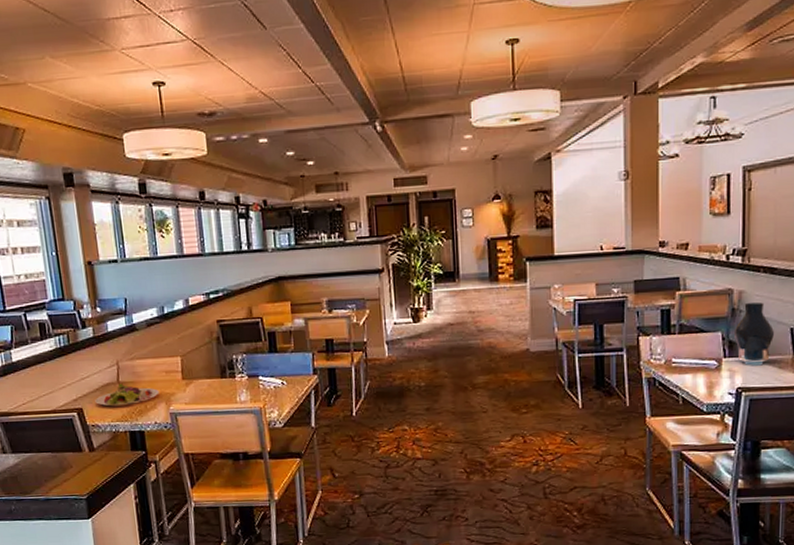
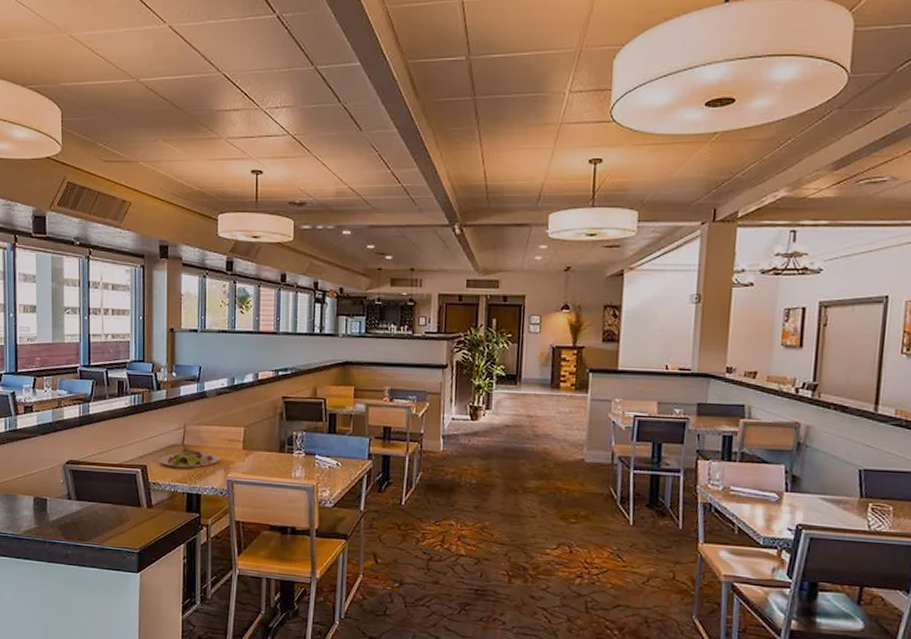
vase: present [735,302,774,366] -> none [798,439,841,505]

